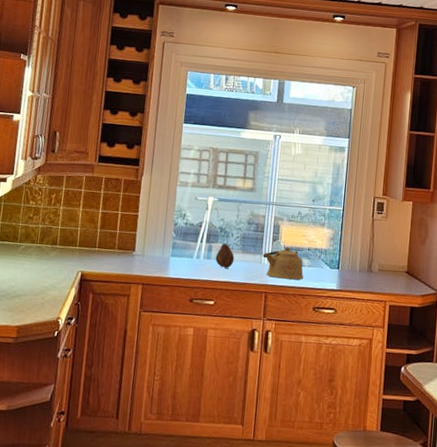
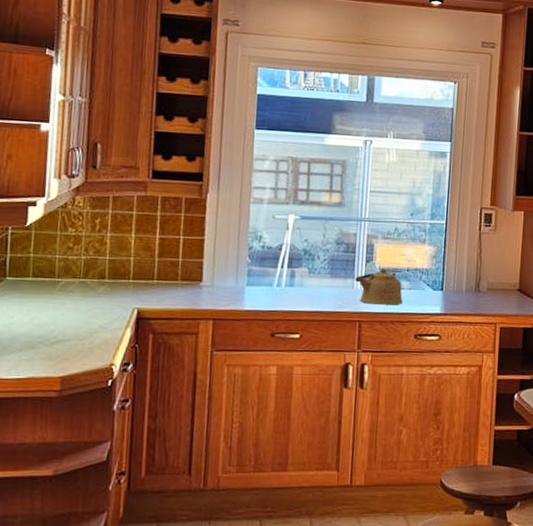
fruit: present [215,243,235,268] -> none [299,267,322,296]

